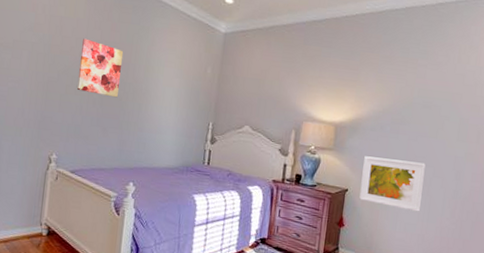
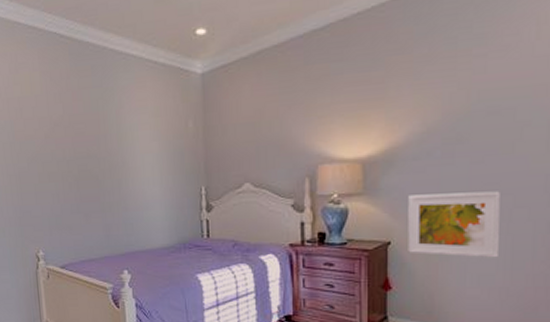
wall art: present [76,38,124,98] -> none [45,116,94,178]

